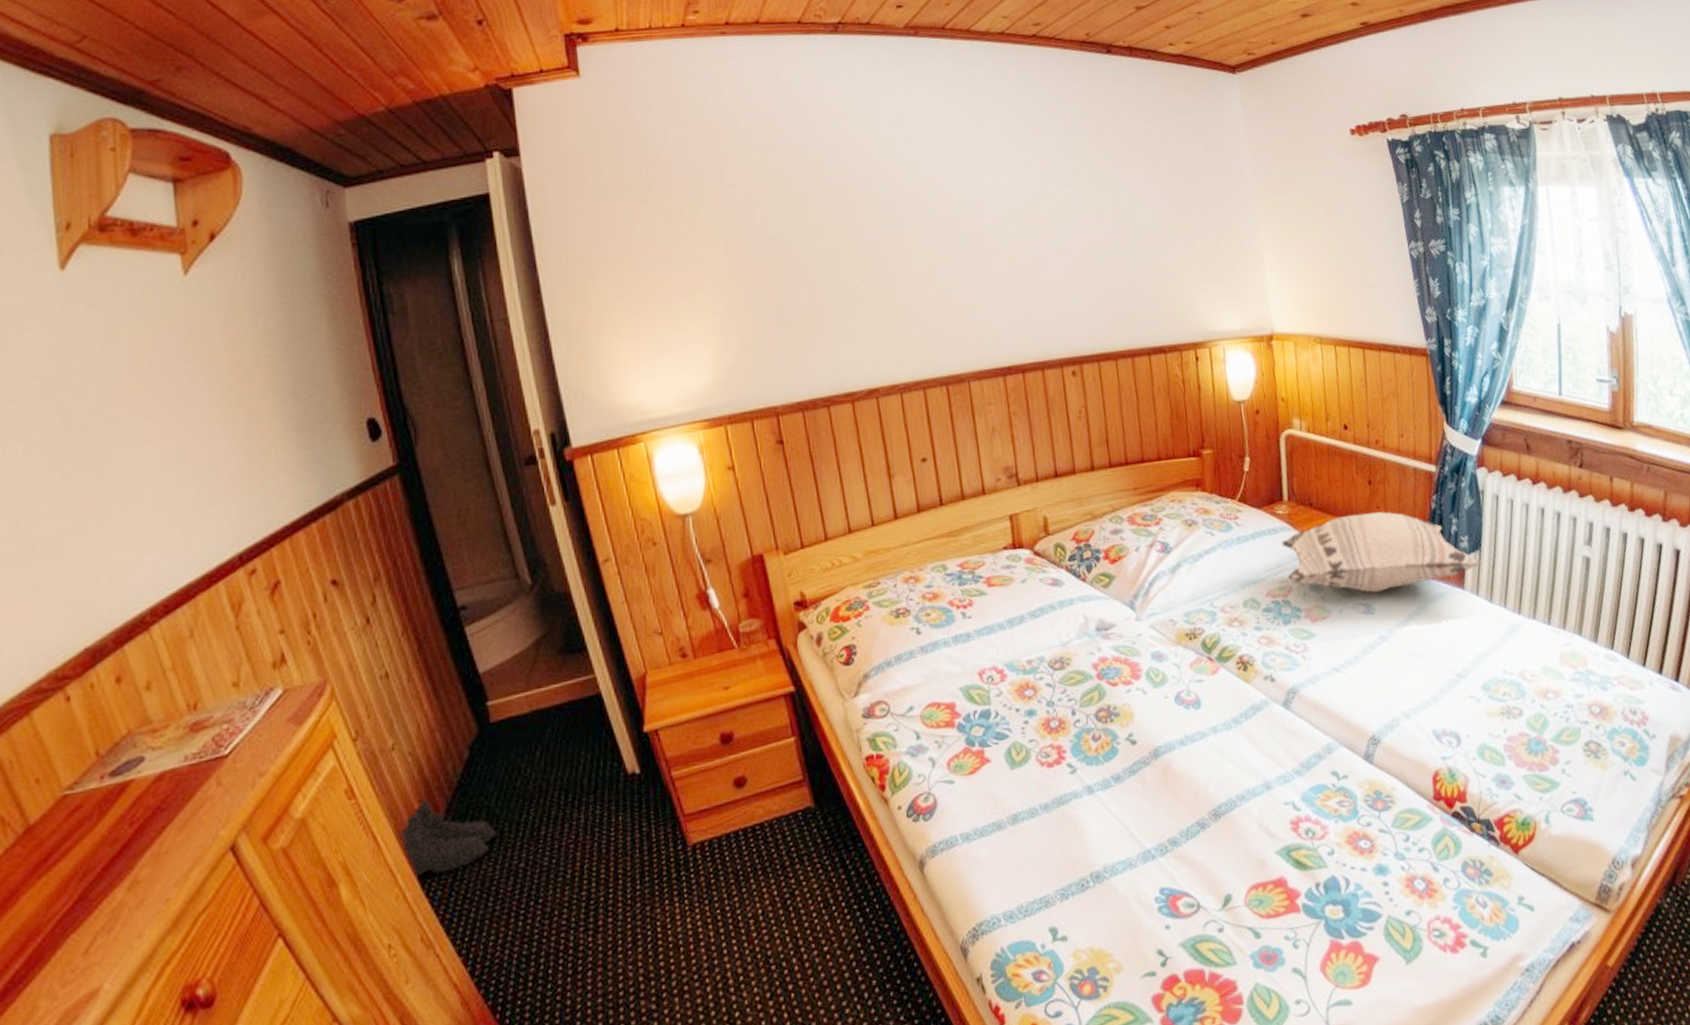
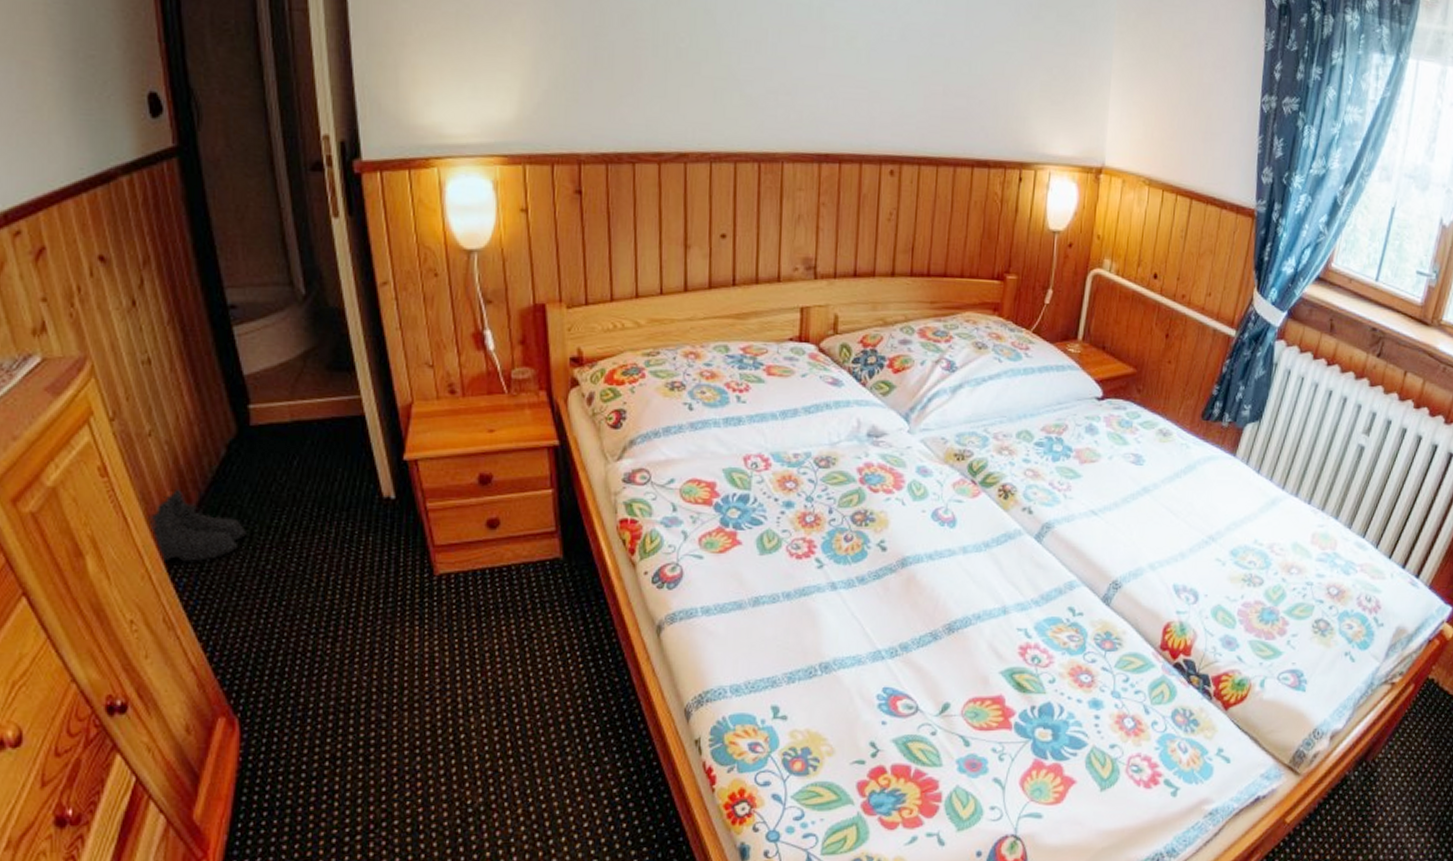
decorative pillow: present [1281,512,1482,593] -> none [1066,364,1259,445]

